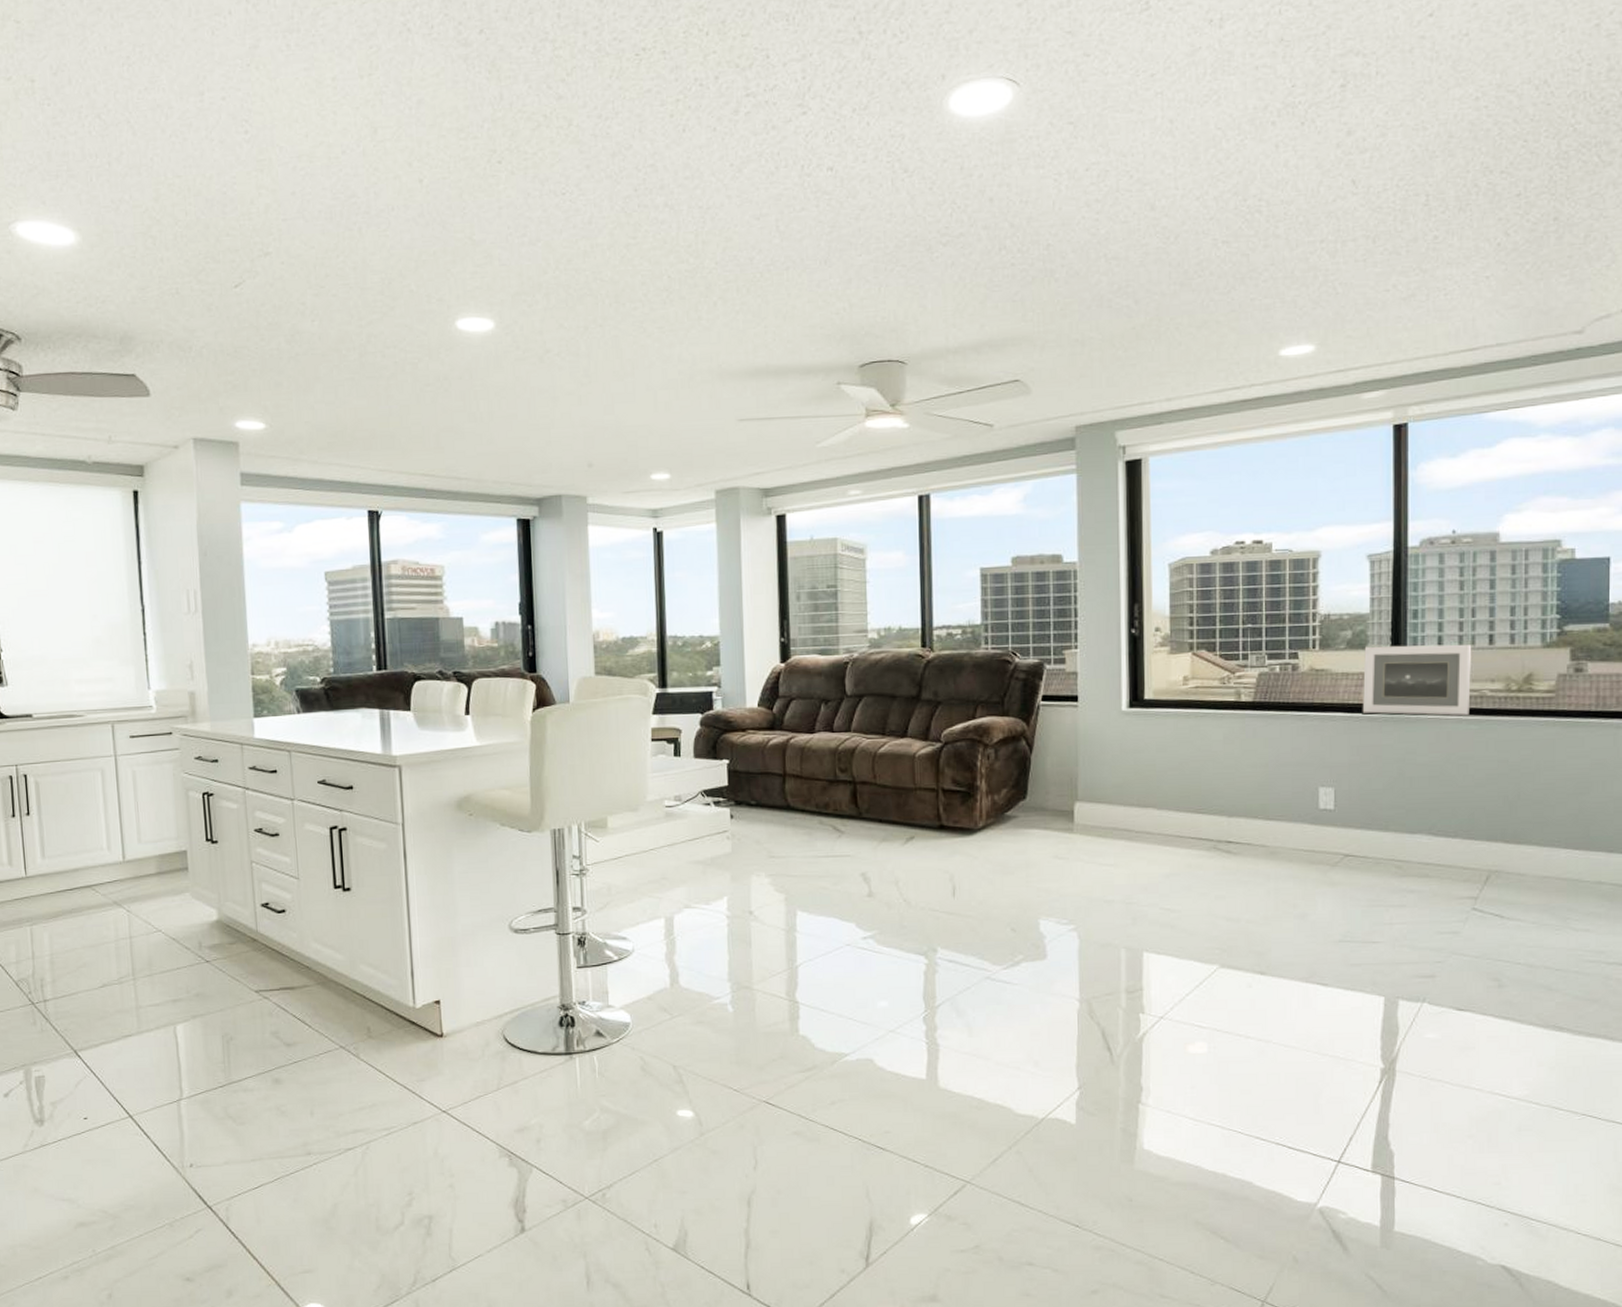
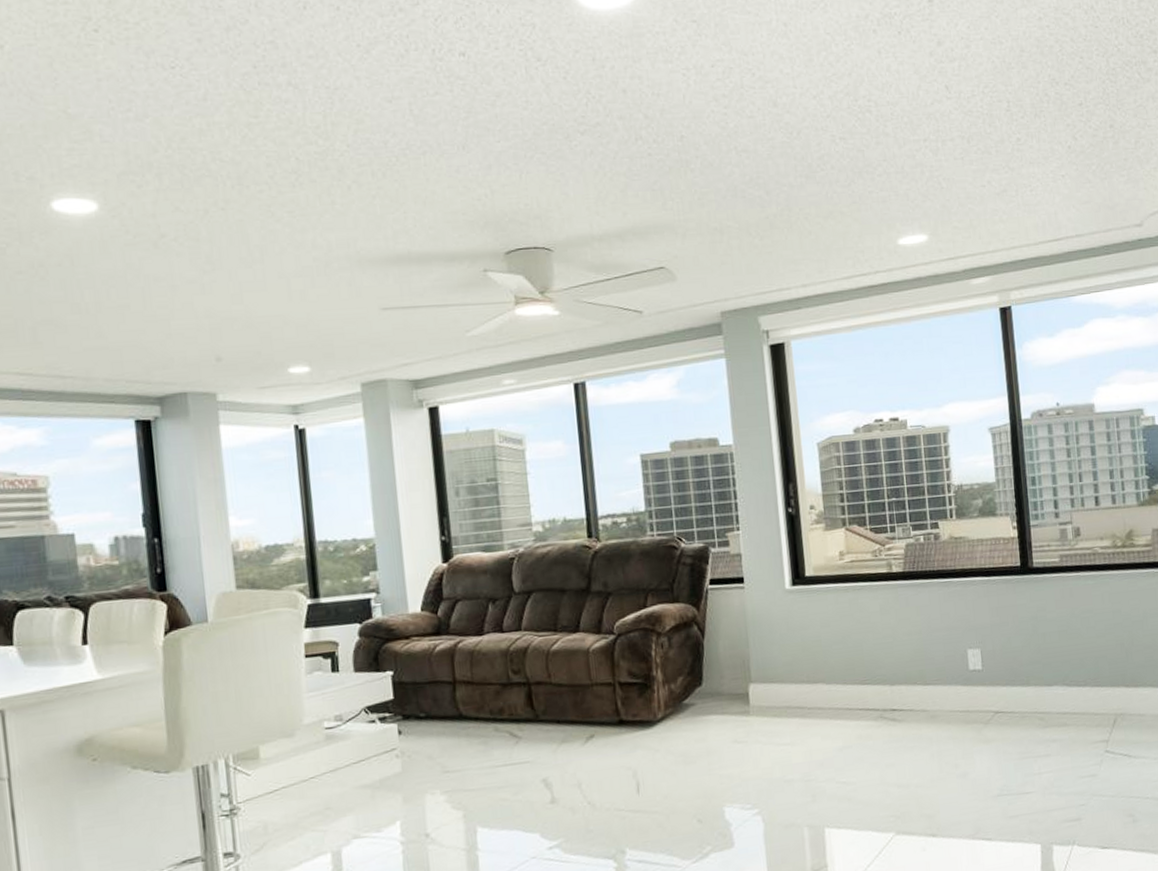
picture frame: present [1362,644,1471,716] -> none [994,507,1086,577]

